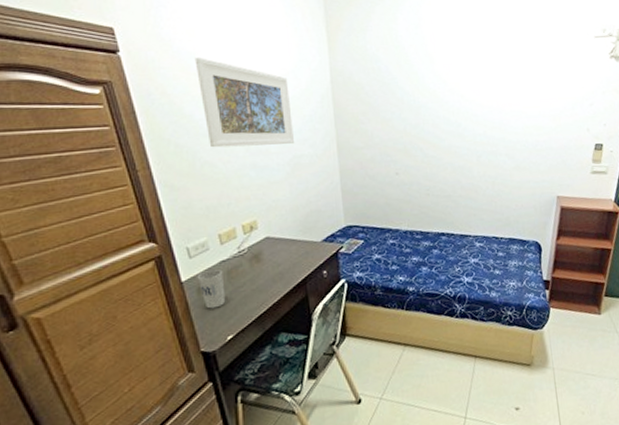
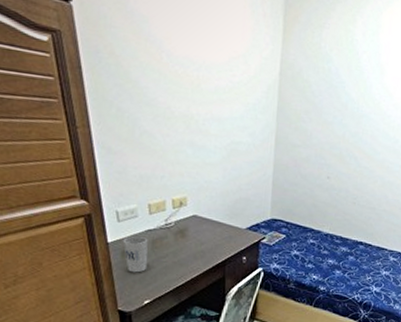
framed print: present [194,57,294,148] -> none [147,22,238,129]

